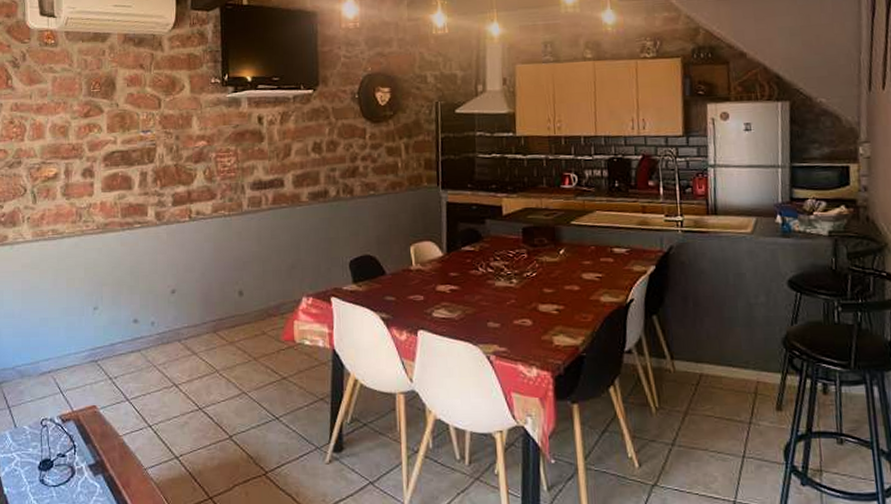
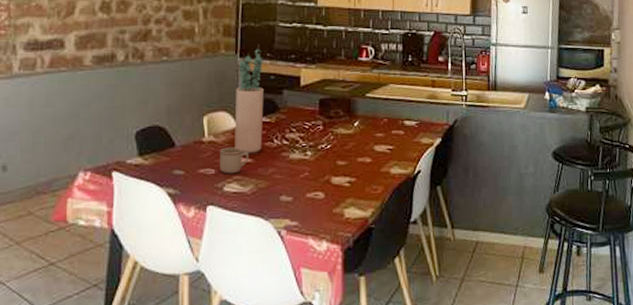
mug: none [427,275,455,301] -> present [220,147,248,174]
vase: none [439,175,468,281] -> present [235,44,264,153]

